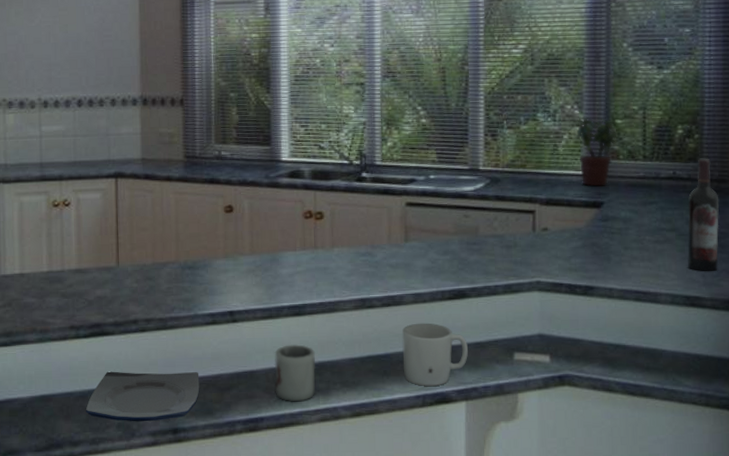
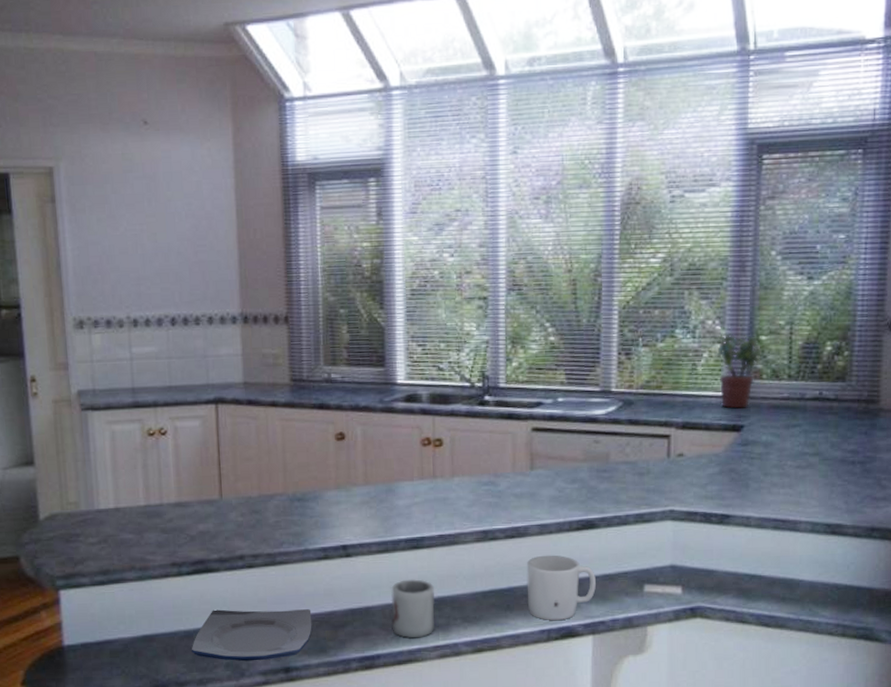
wine bottle: present [687,158,719,271] -> none [831,377,866,498]

